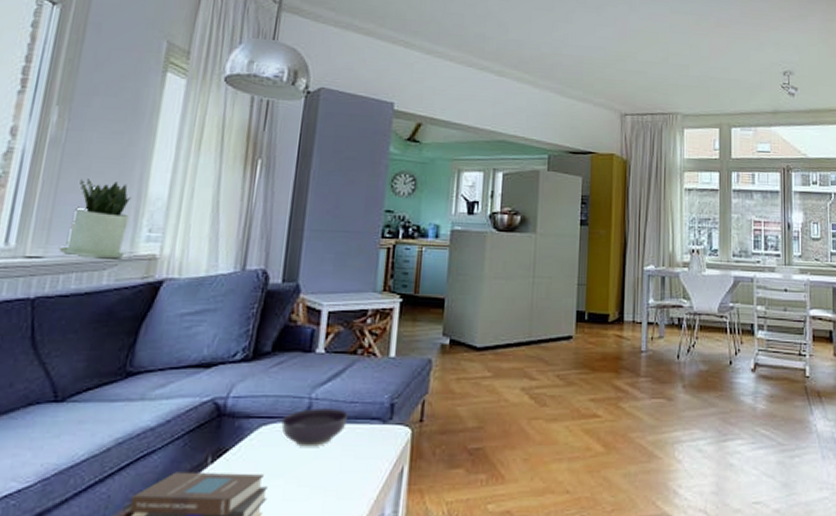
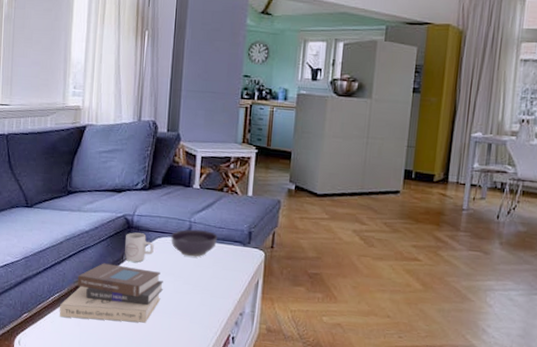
planter: present [58,179,132,259] -> none [18,46,61,109]
mug: none [210,422,256,464] -> present [124,232,154,262]

